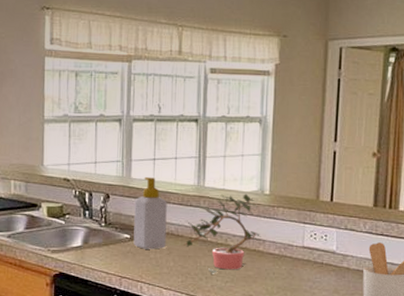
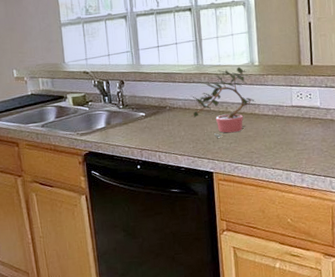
soap bottle: present [133,176,167,249] -> none [146,62,176,124]

